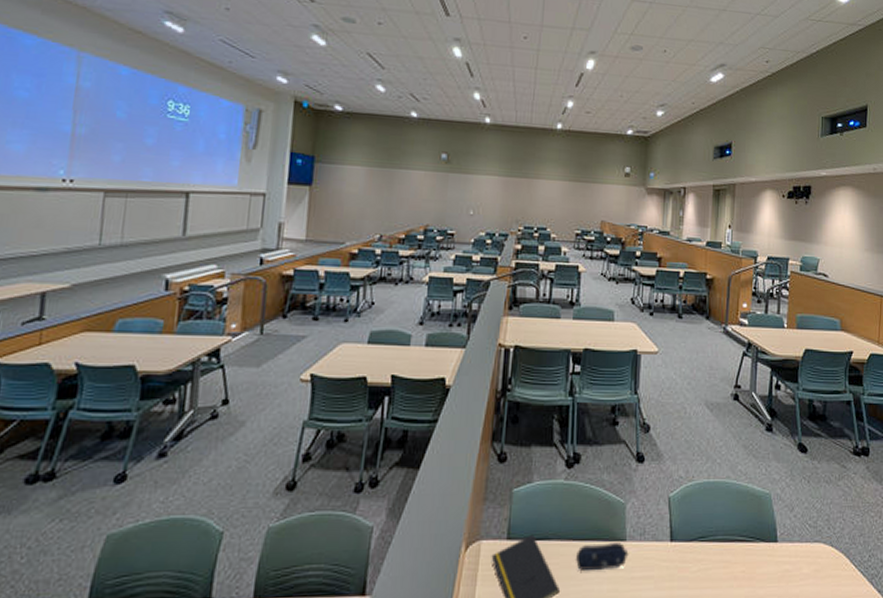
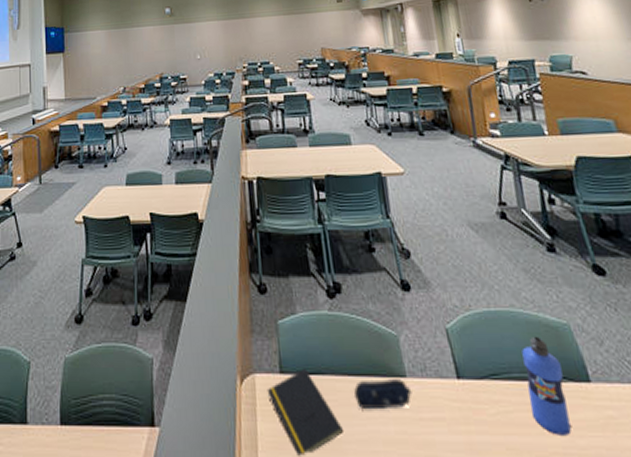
water bottle: none [726,503,757,587] -> present [521,336,571,435]

